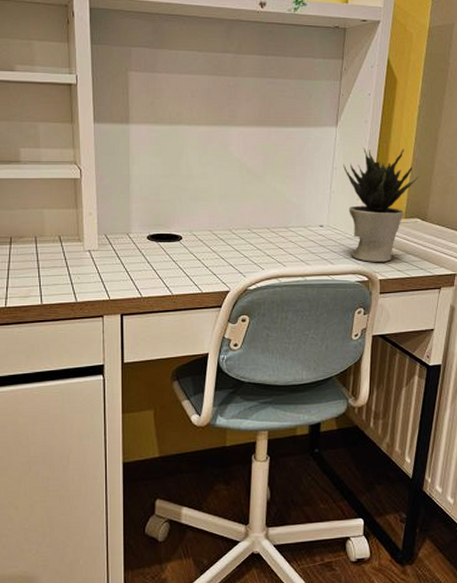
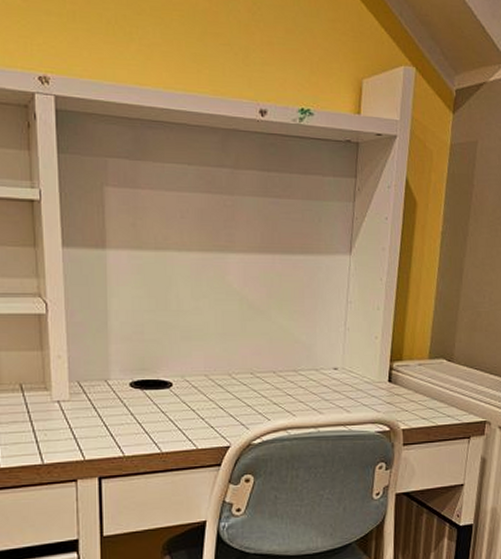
potted plant: present [343,148,419,262] -> none [359,279,443,409]

